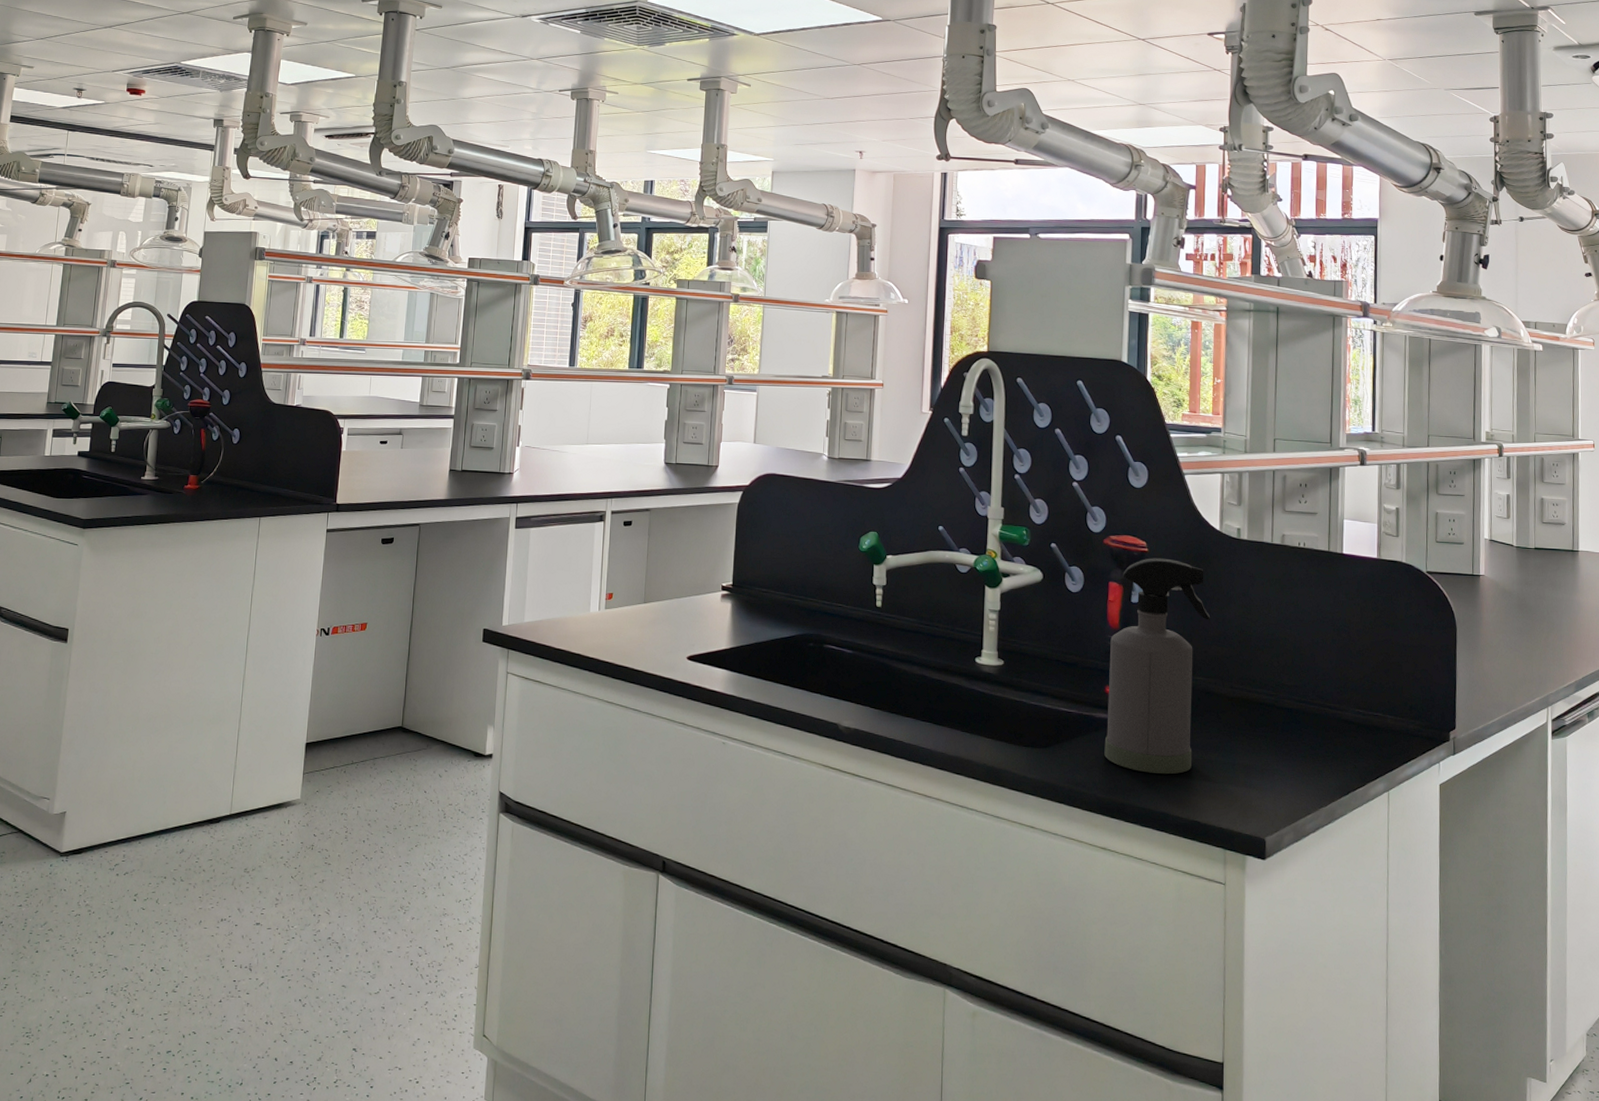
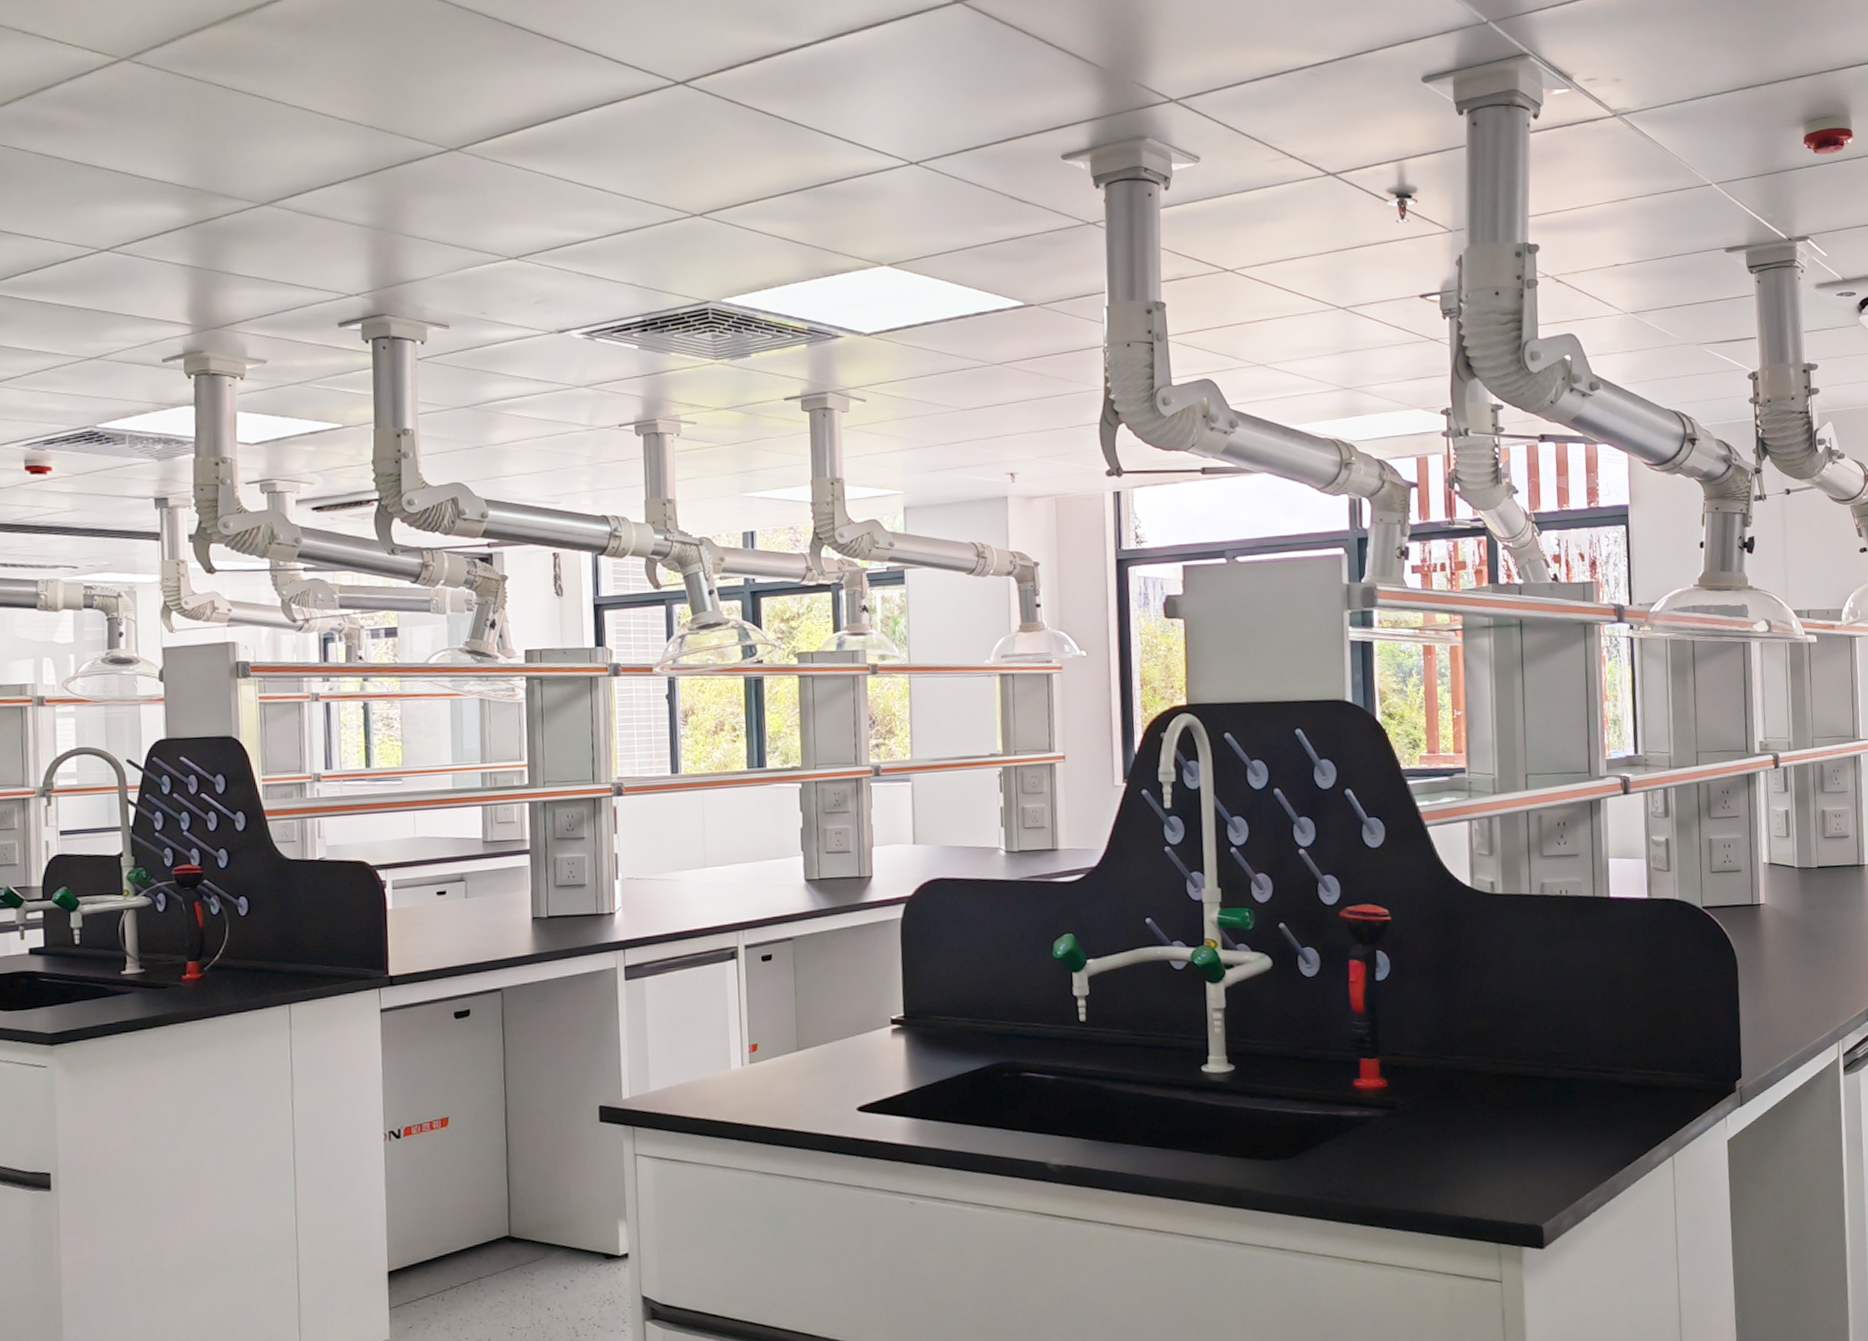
spray bottle: present [1104,558,1211,775] -> none [1355,925,1467,1171]

